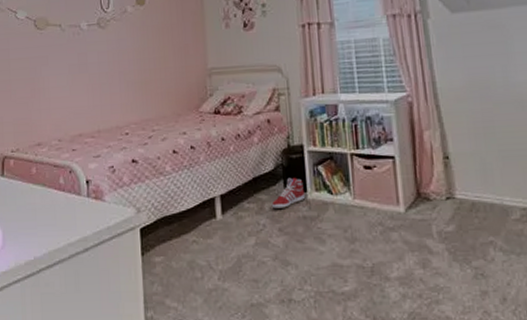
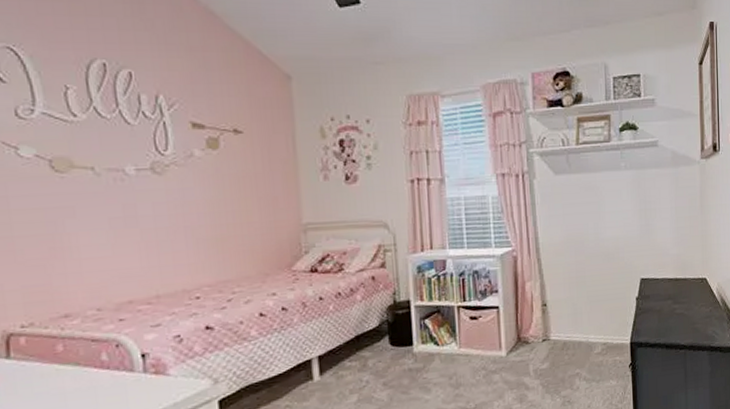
sneaker: present [271,177,306,209] -> none [375,332,412,364]

